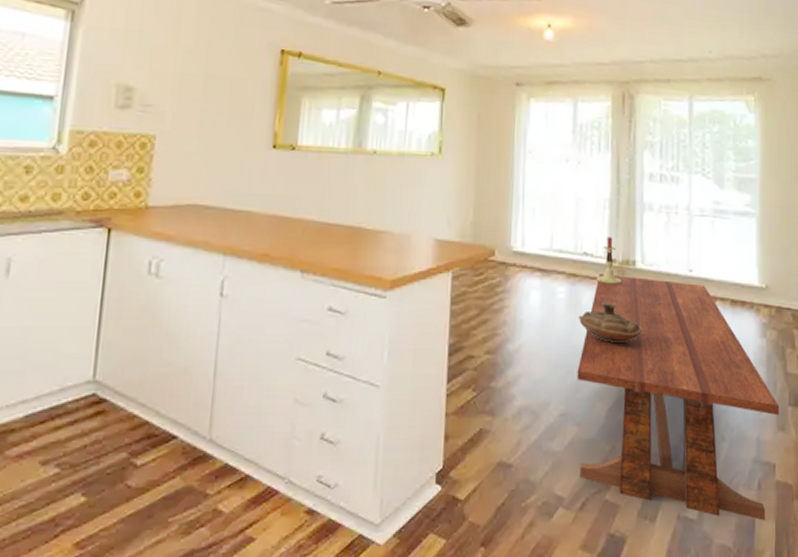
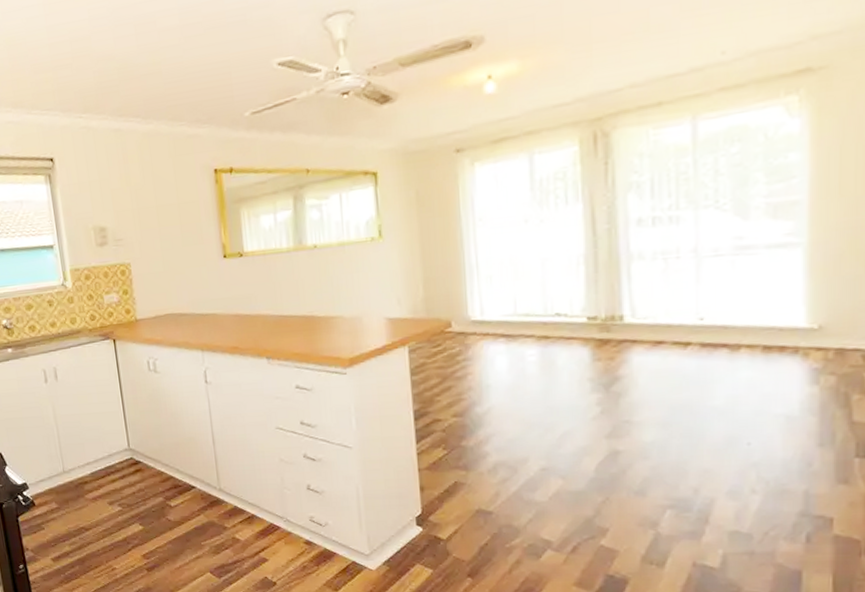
dining table: present [577,274,780,521] -> none [557,332,841,574]
decorative bowl: present [579,301,643,344] -> none [555,360,638,401]
candlestick: present [596,237,622,284] -> none [573,293,607,343]

